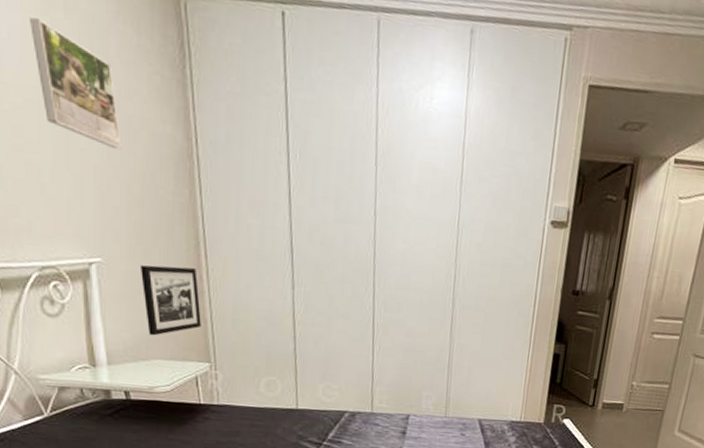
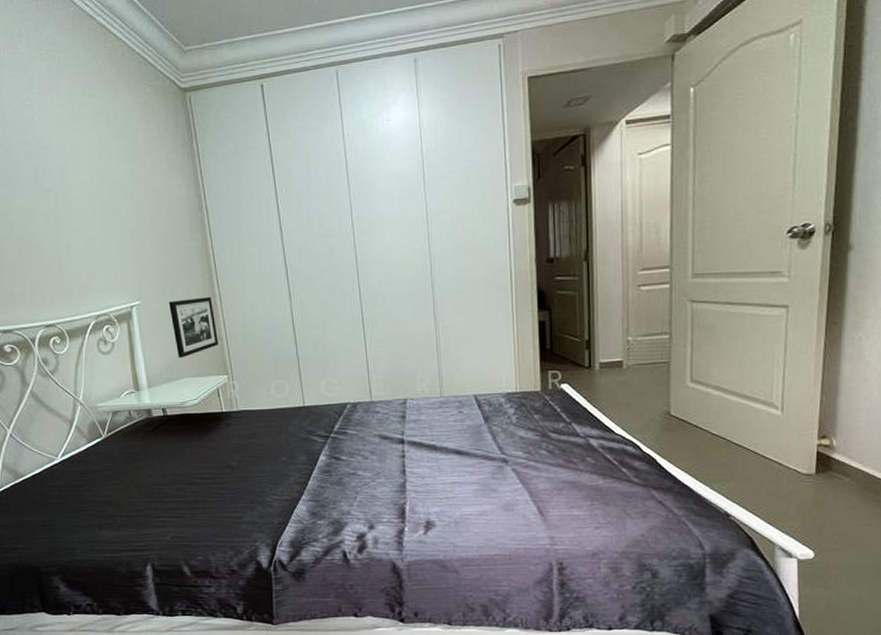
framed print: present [30,17,122,150] -> none [85,134,151,215]

